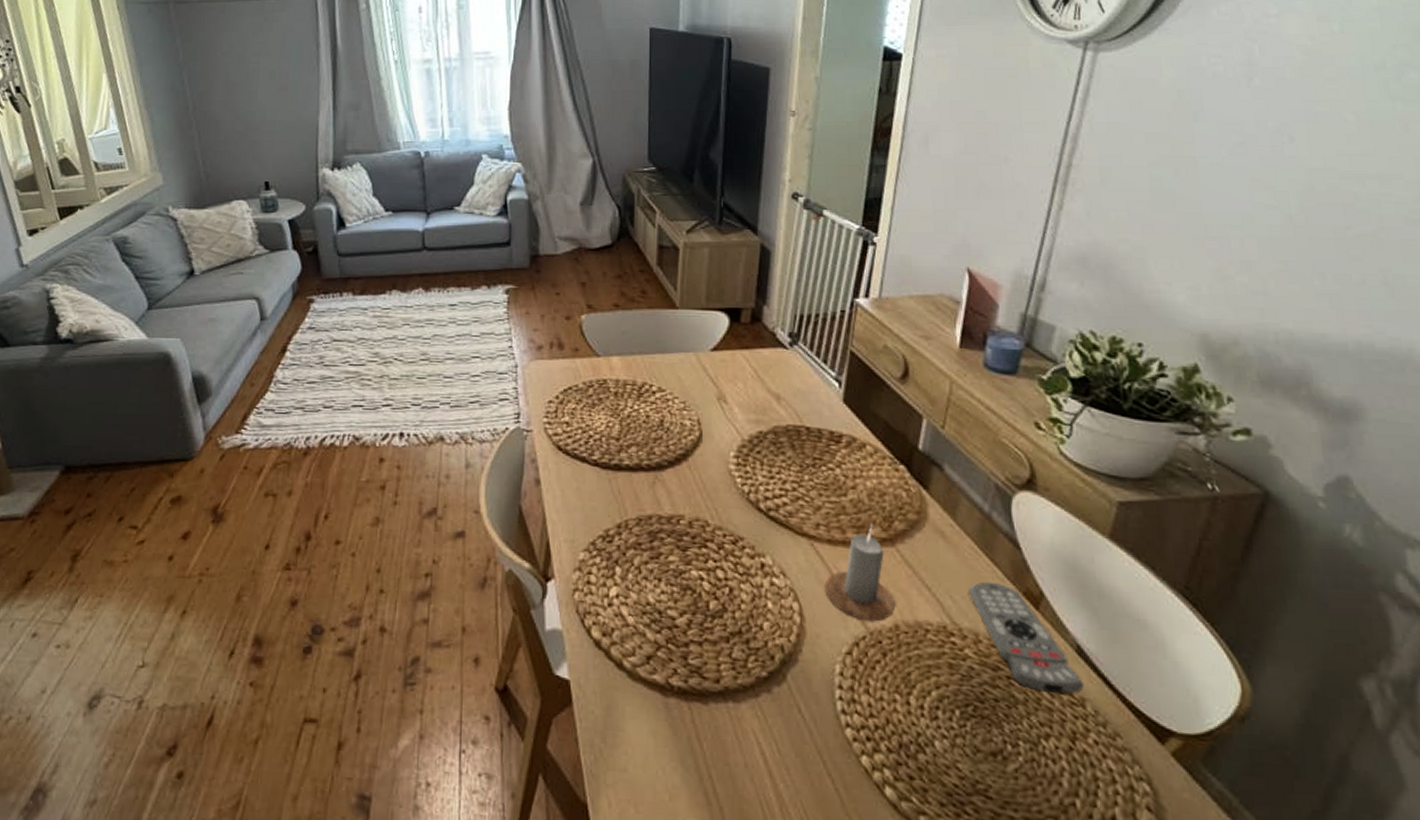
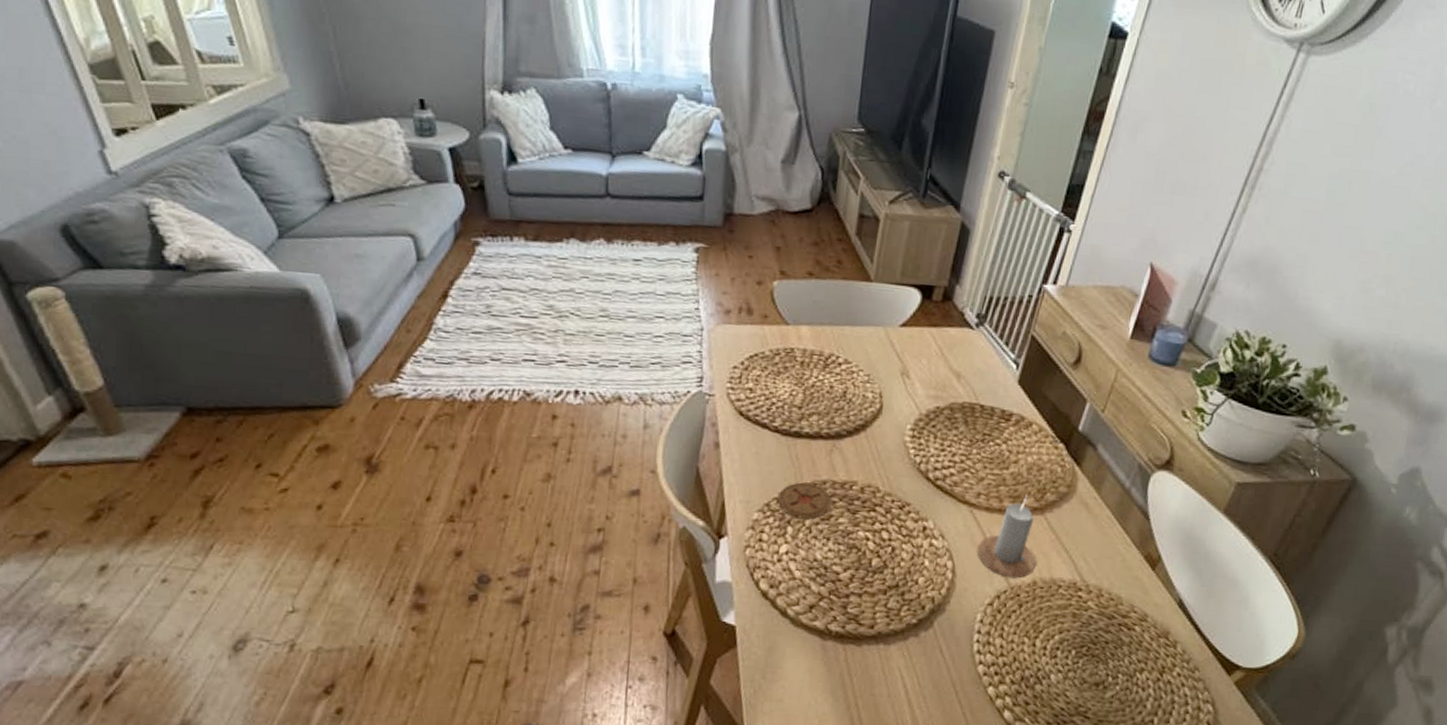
coaster: none [604,518,659,559] -> present [778,482,831,520]
remote control: present [968,581,1084,695] -> none [1100,546,1178,638]

